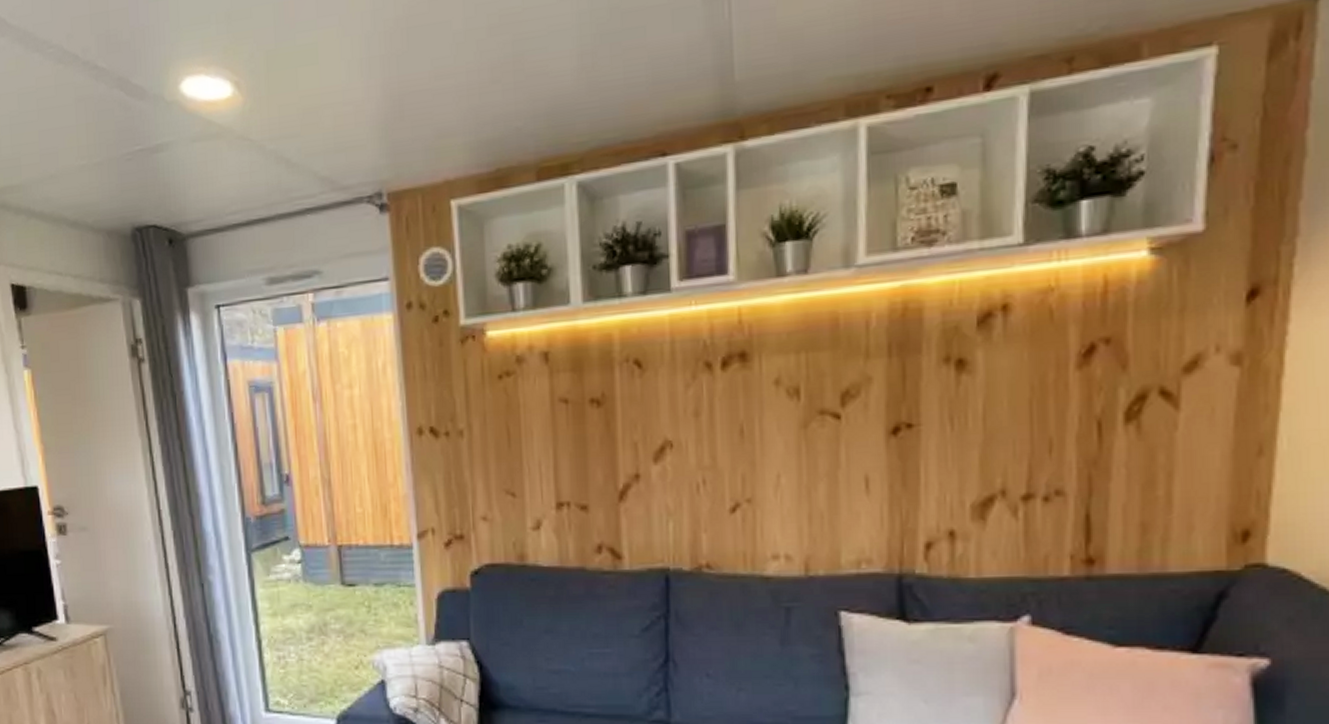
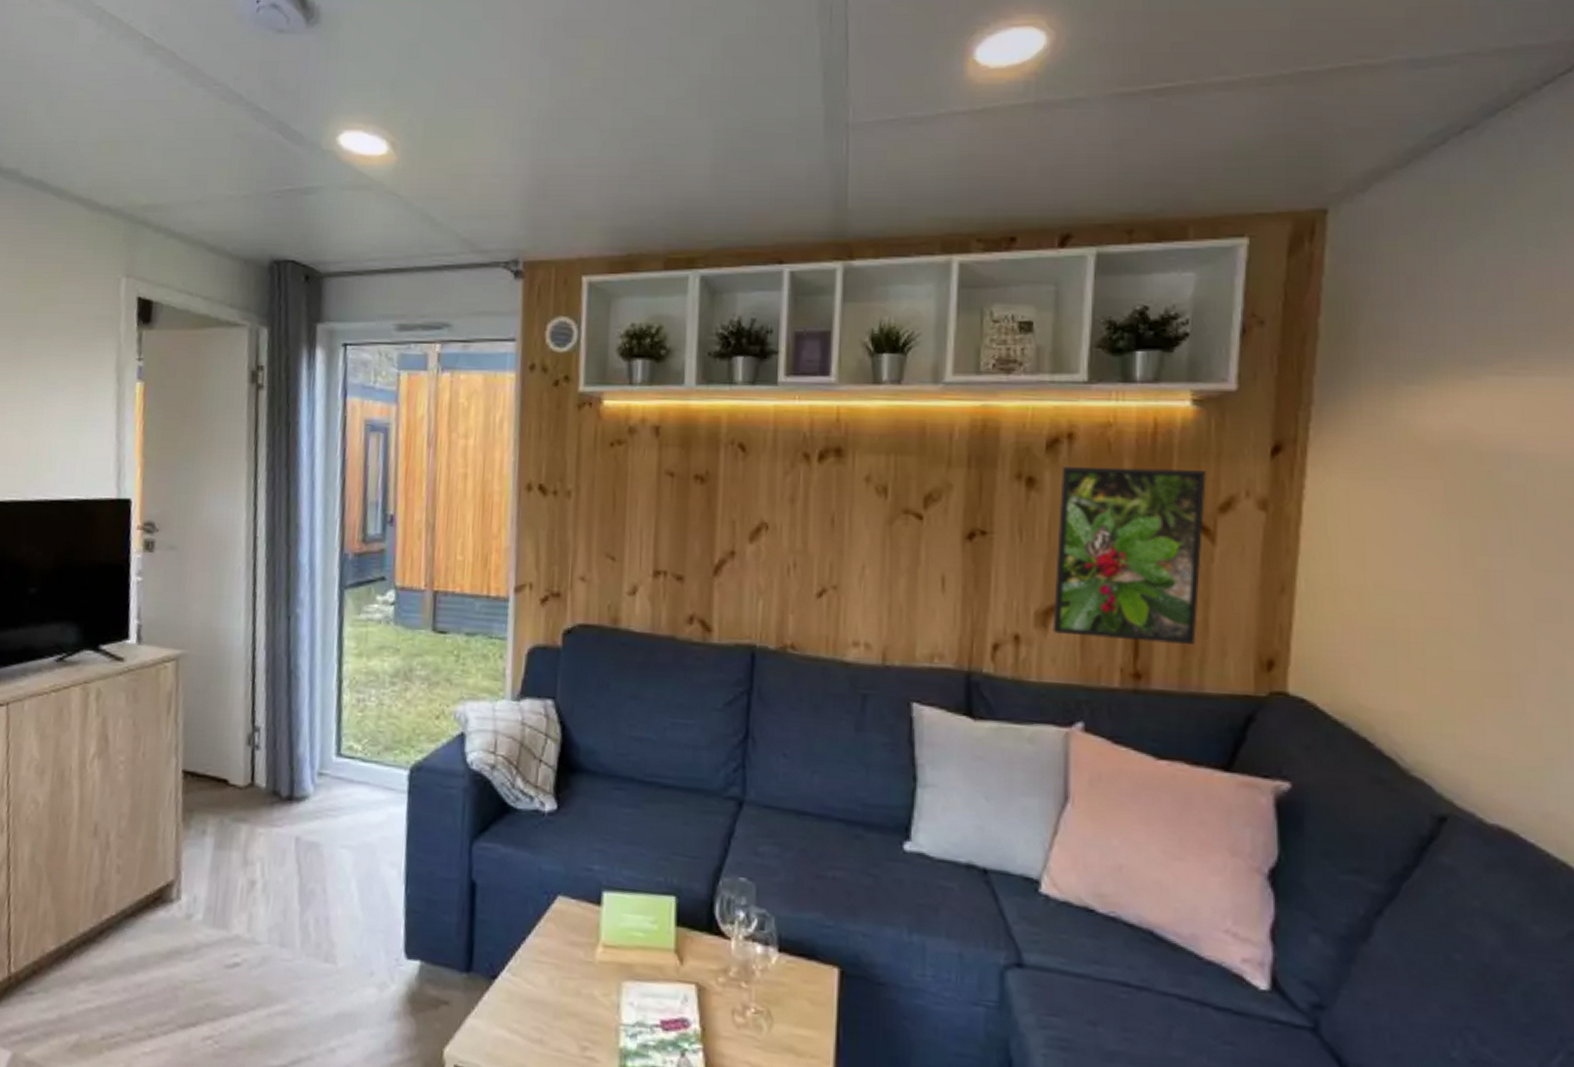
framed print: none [991,328,1168,526] -> present [1052,467,1206,645]

